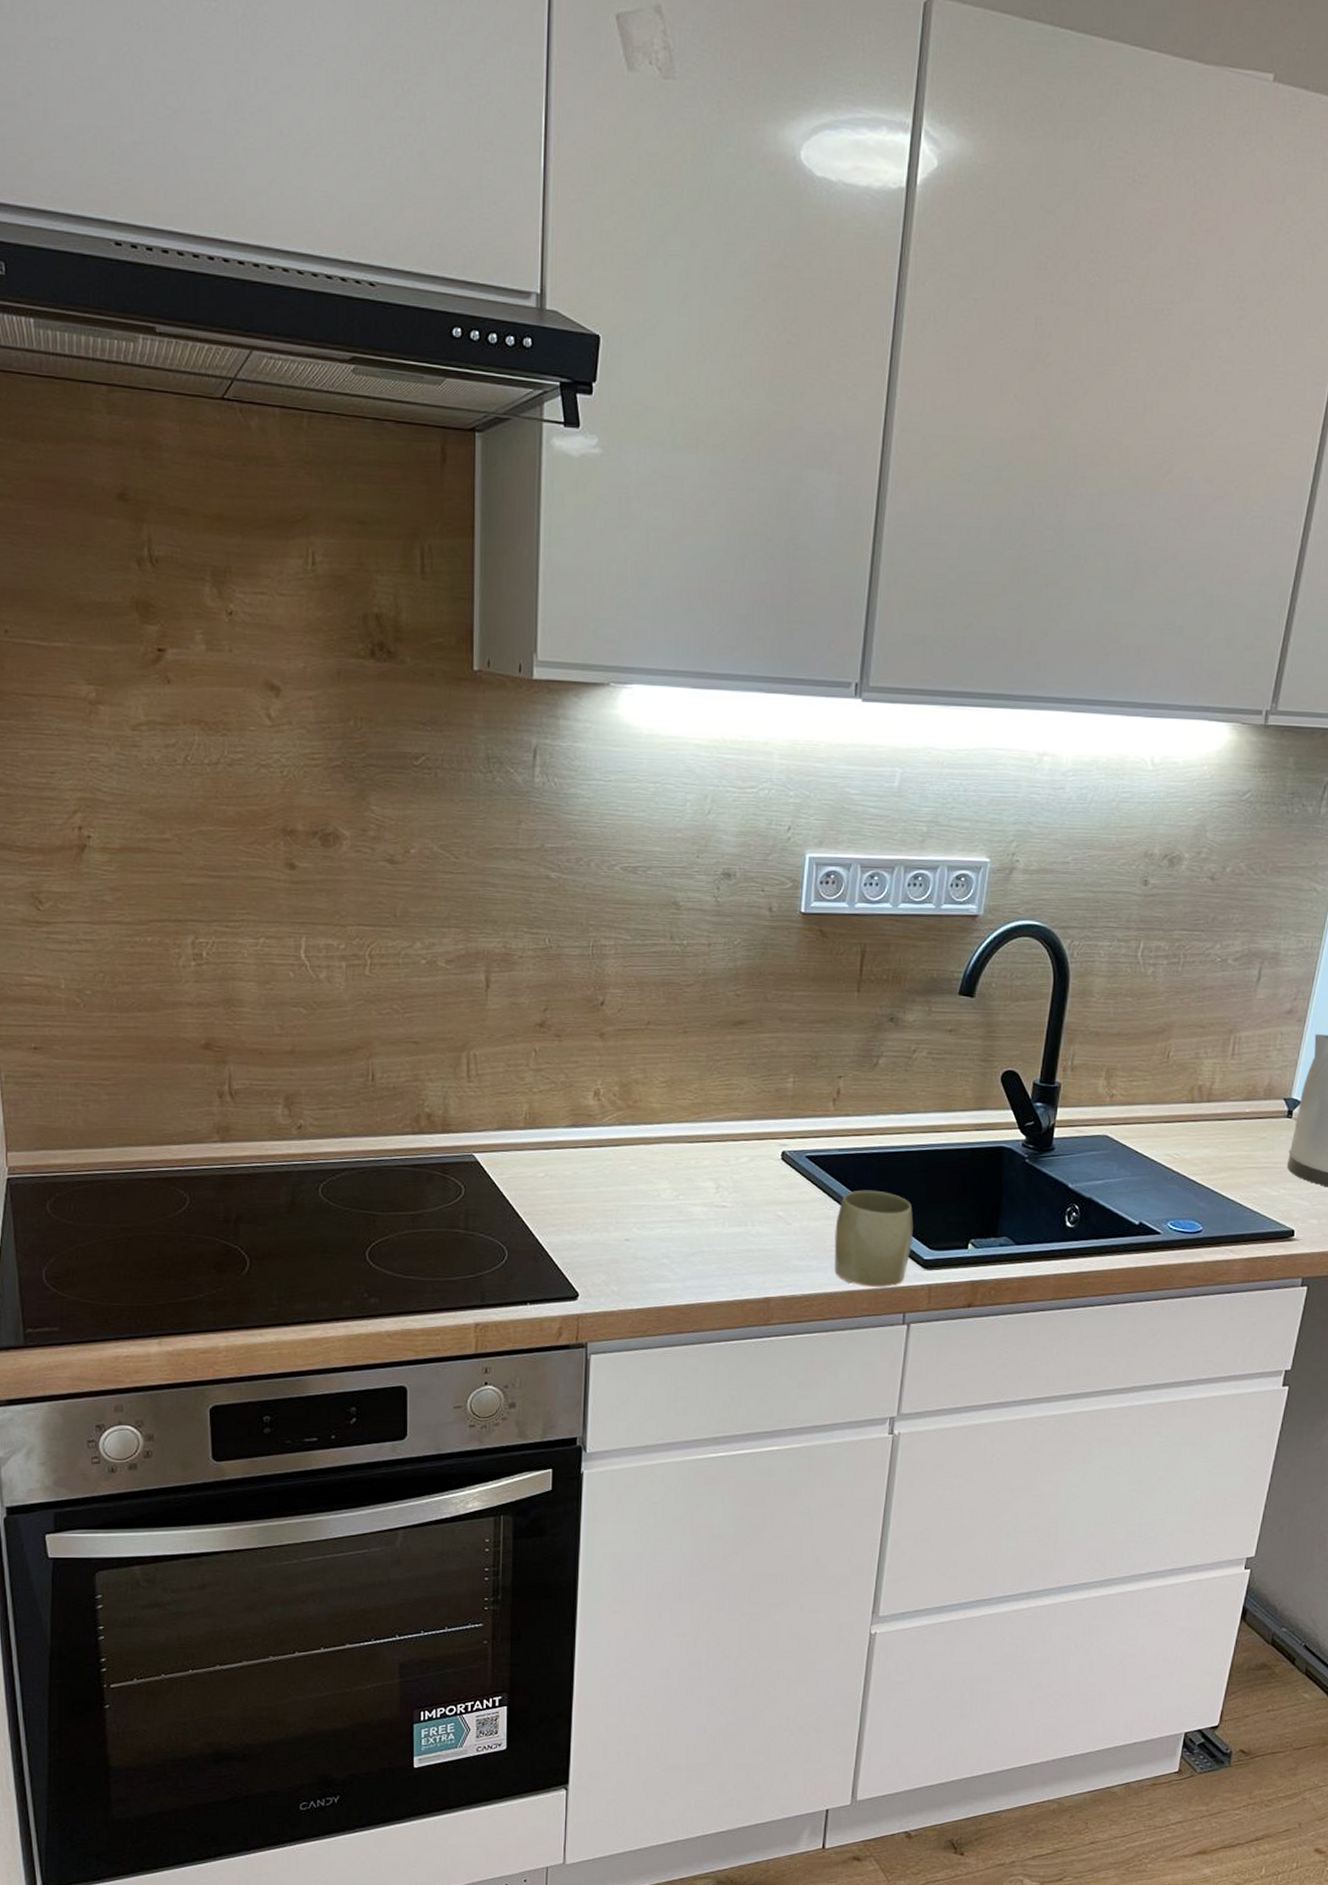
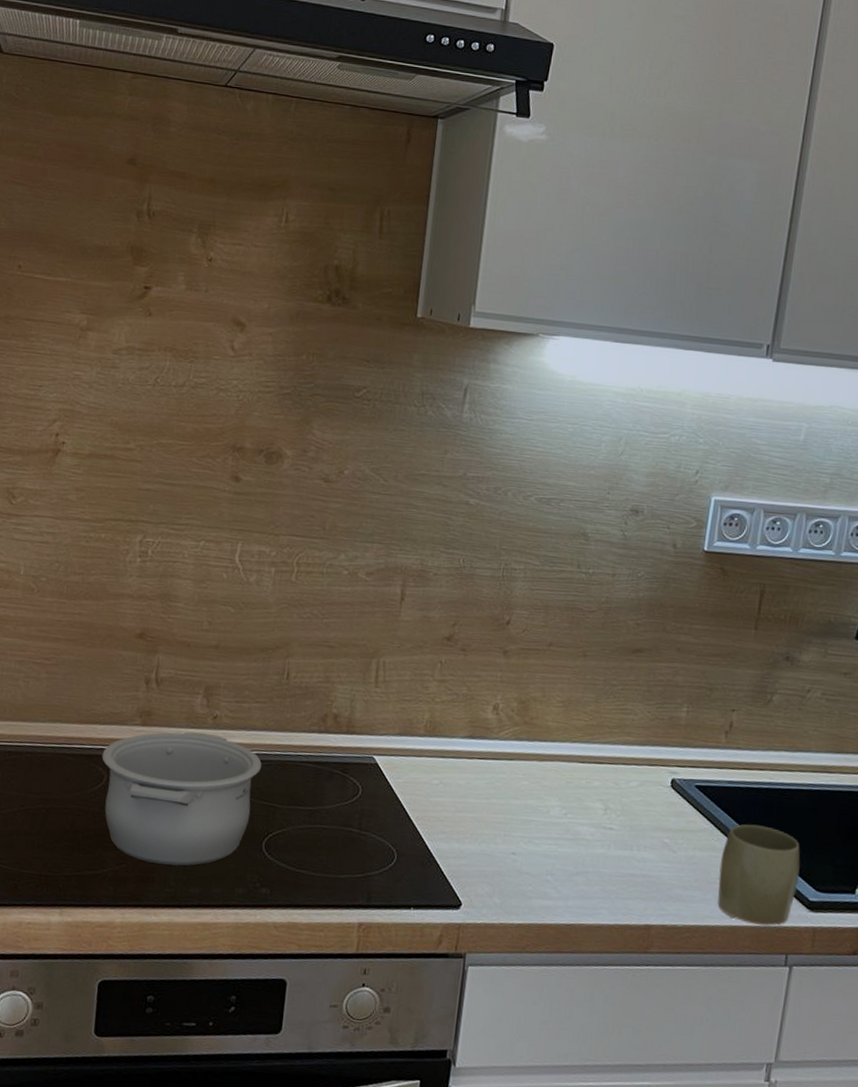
cooking pot: none [181,1144,356,1284] -> present [101,732,262,866]

